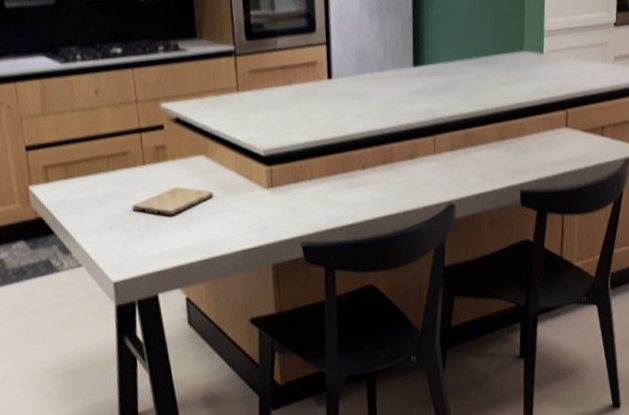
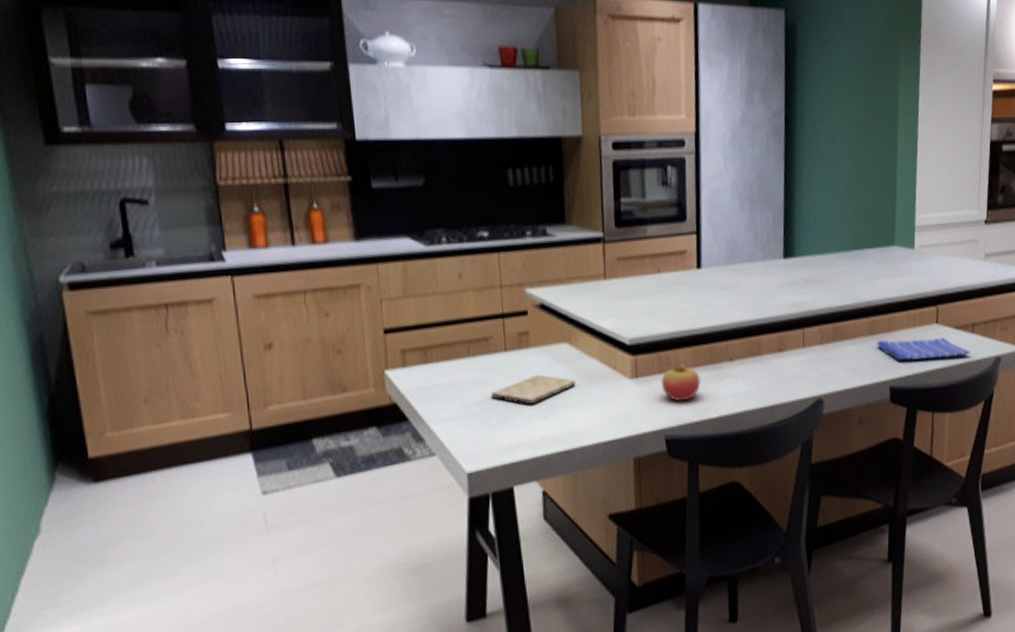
fruit: none [295,168,335,210] -> present [660,359,701,402]
dish towel: none [506,140,600,165] -> present [876,337,970,361]

